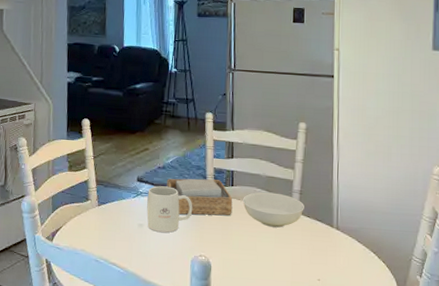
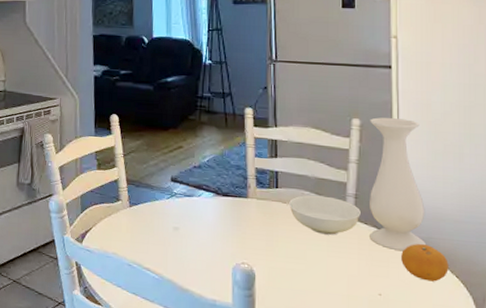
mug: present [146,186,193,233] -> none [182,186,233,238]
napkin holder: present [167,178,233,216] -> none [203,179,278,220]
vase: none [311,121,359,241] -> present [368,117,427,252]
fruit: none [338,233,377,267] -> present [401,243,449,282]

